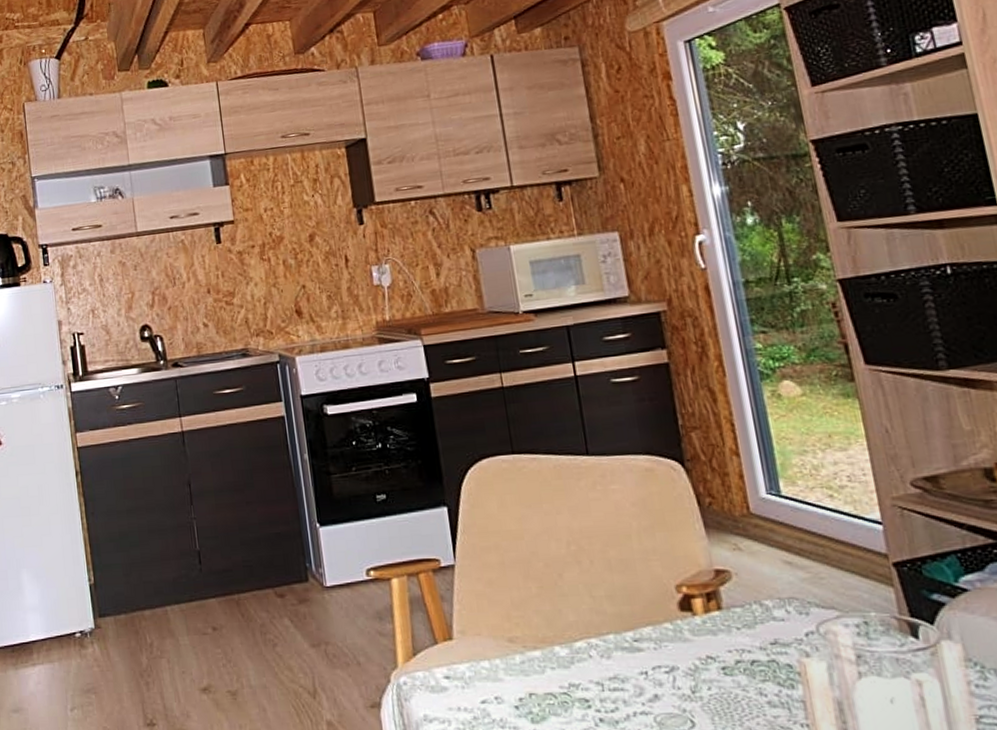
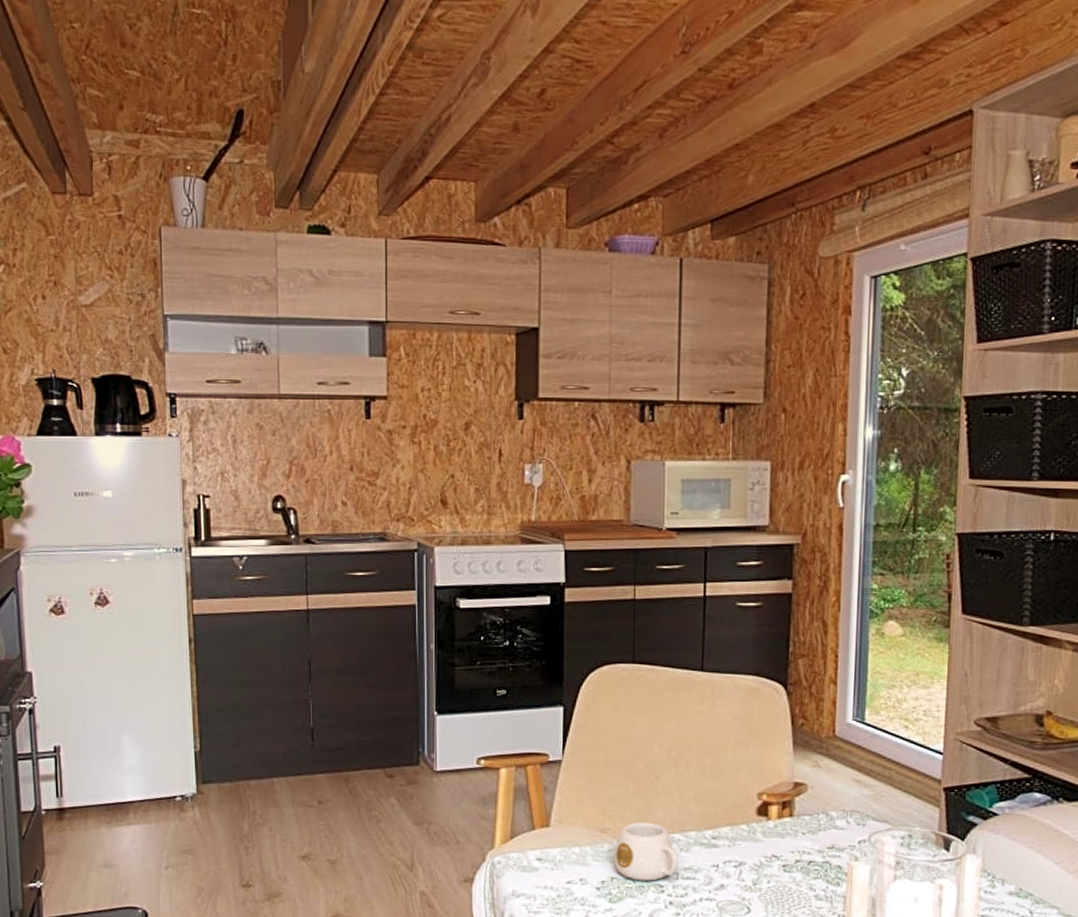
mug: none [527,627,601,696] -> present [614,822,677,881]

